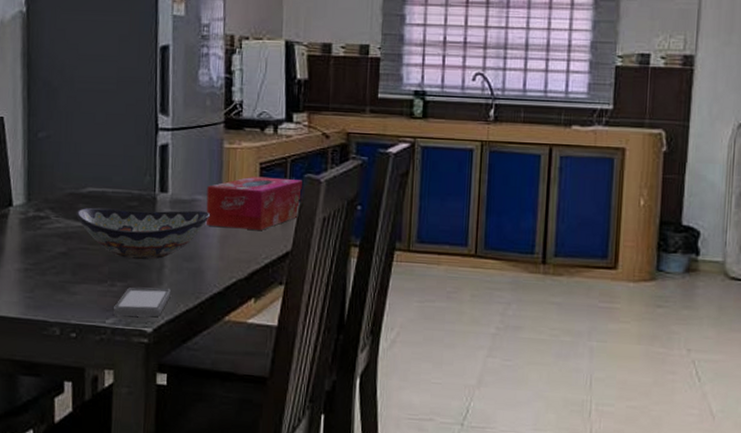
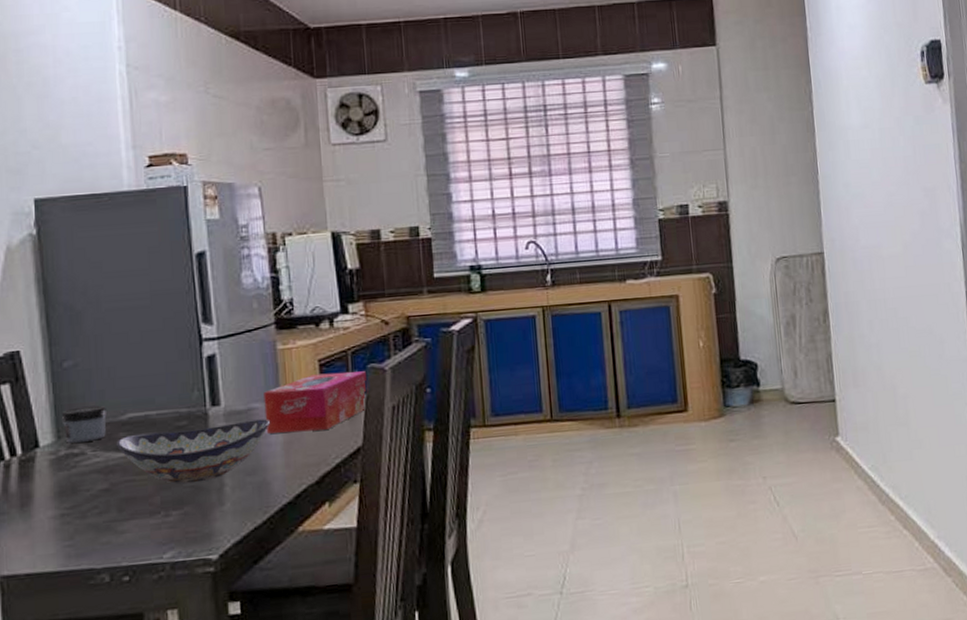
jar: none [32,175,70,208] -> present [61,405,107,443]
smartphone: present [114,287,171,317] -> none [171,508,235,549]

